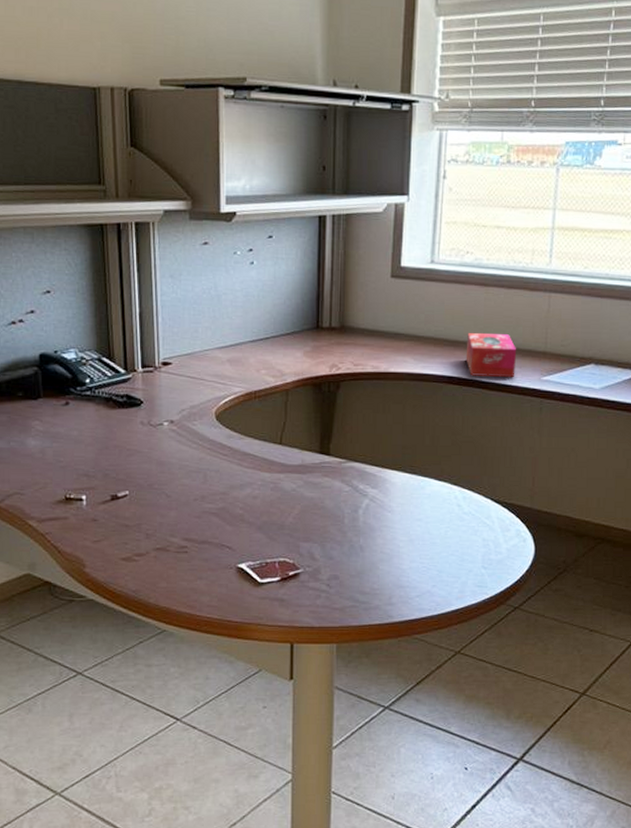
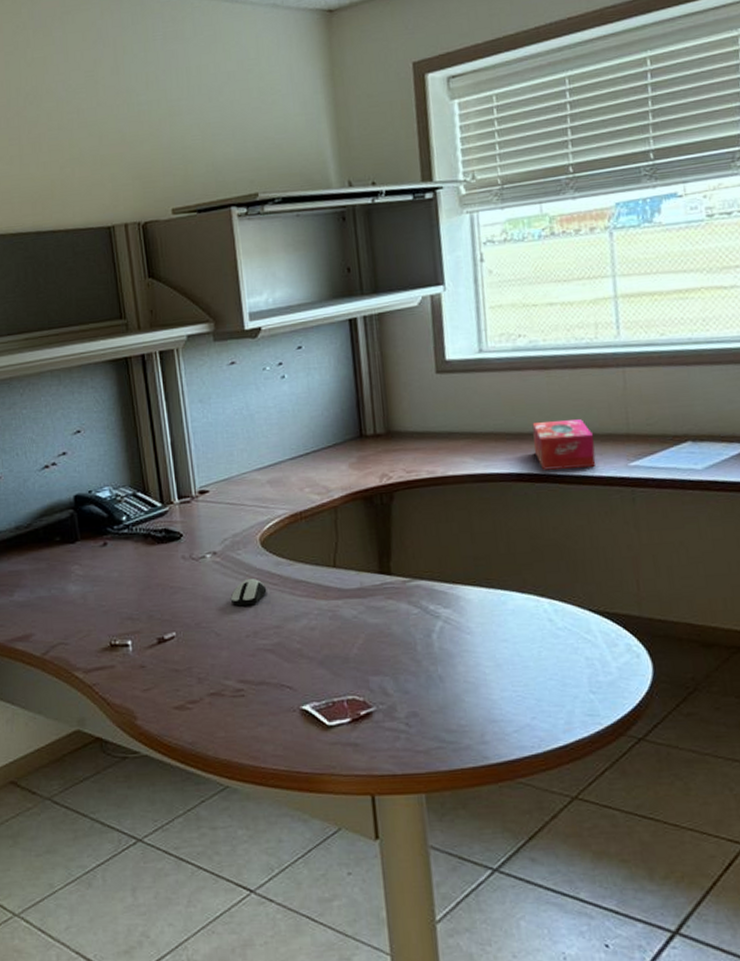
computer mouse: none [182,448,217,473] -> present [230,579,267,606]

